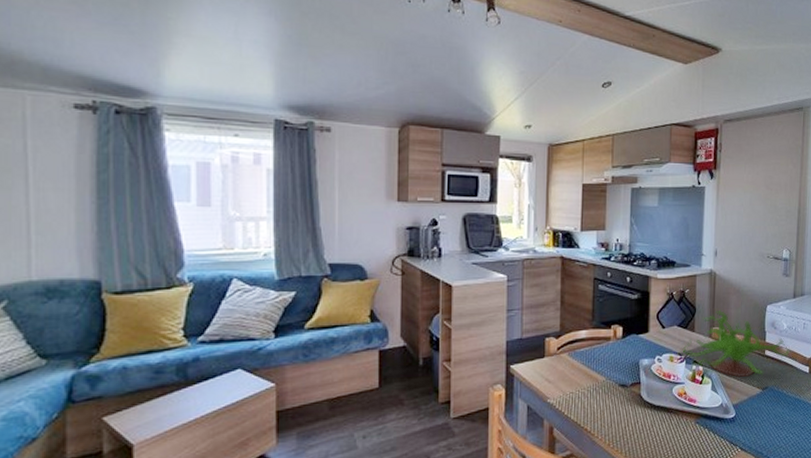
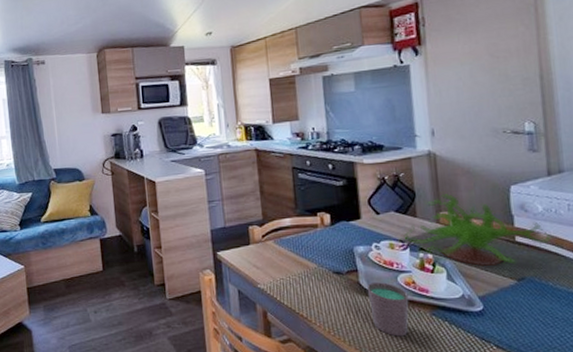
cup: none [646,394,680,446] -> present [366,282,409,337]

